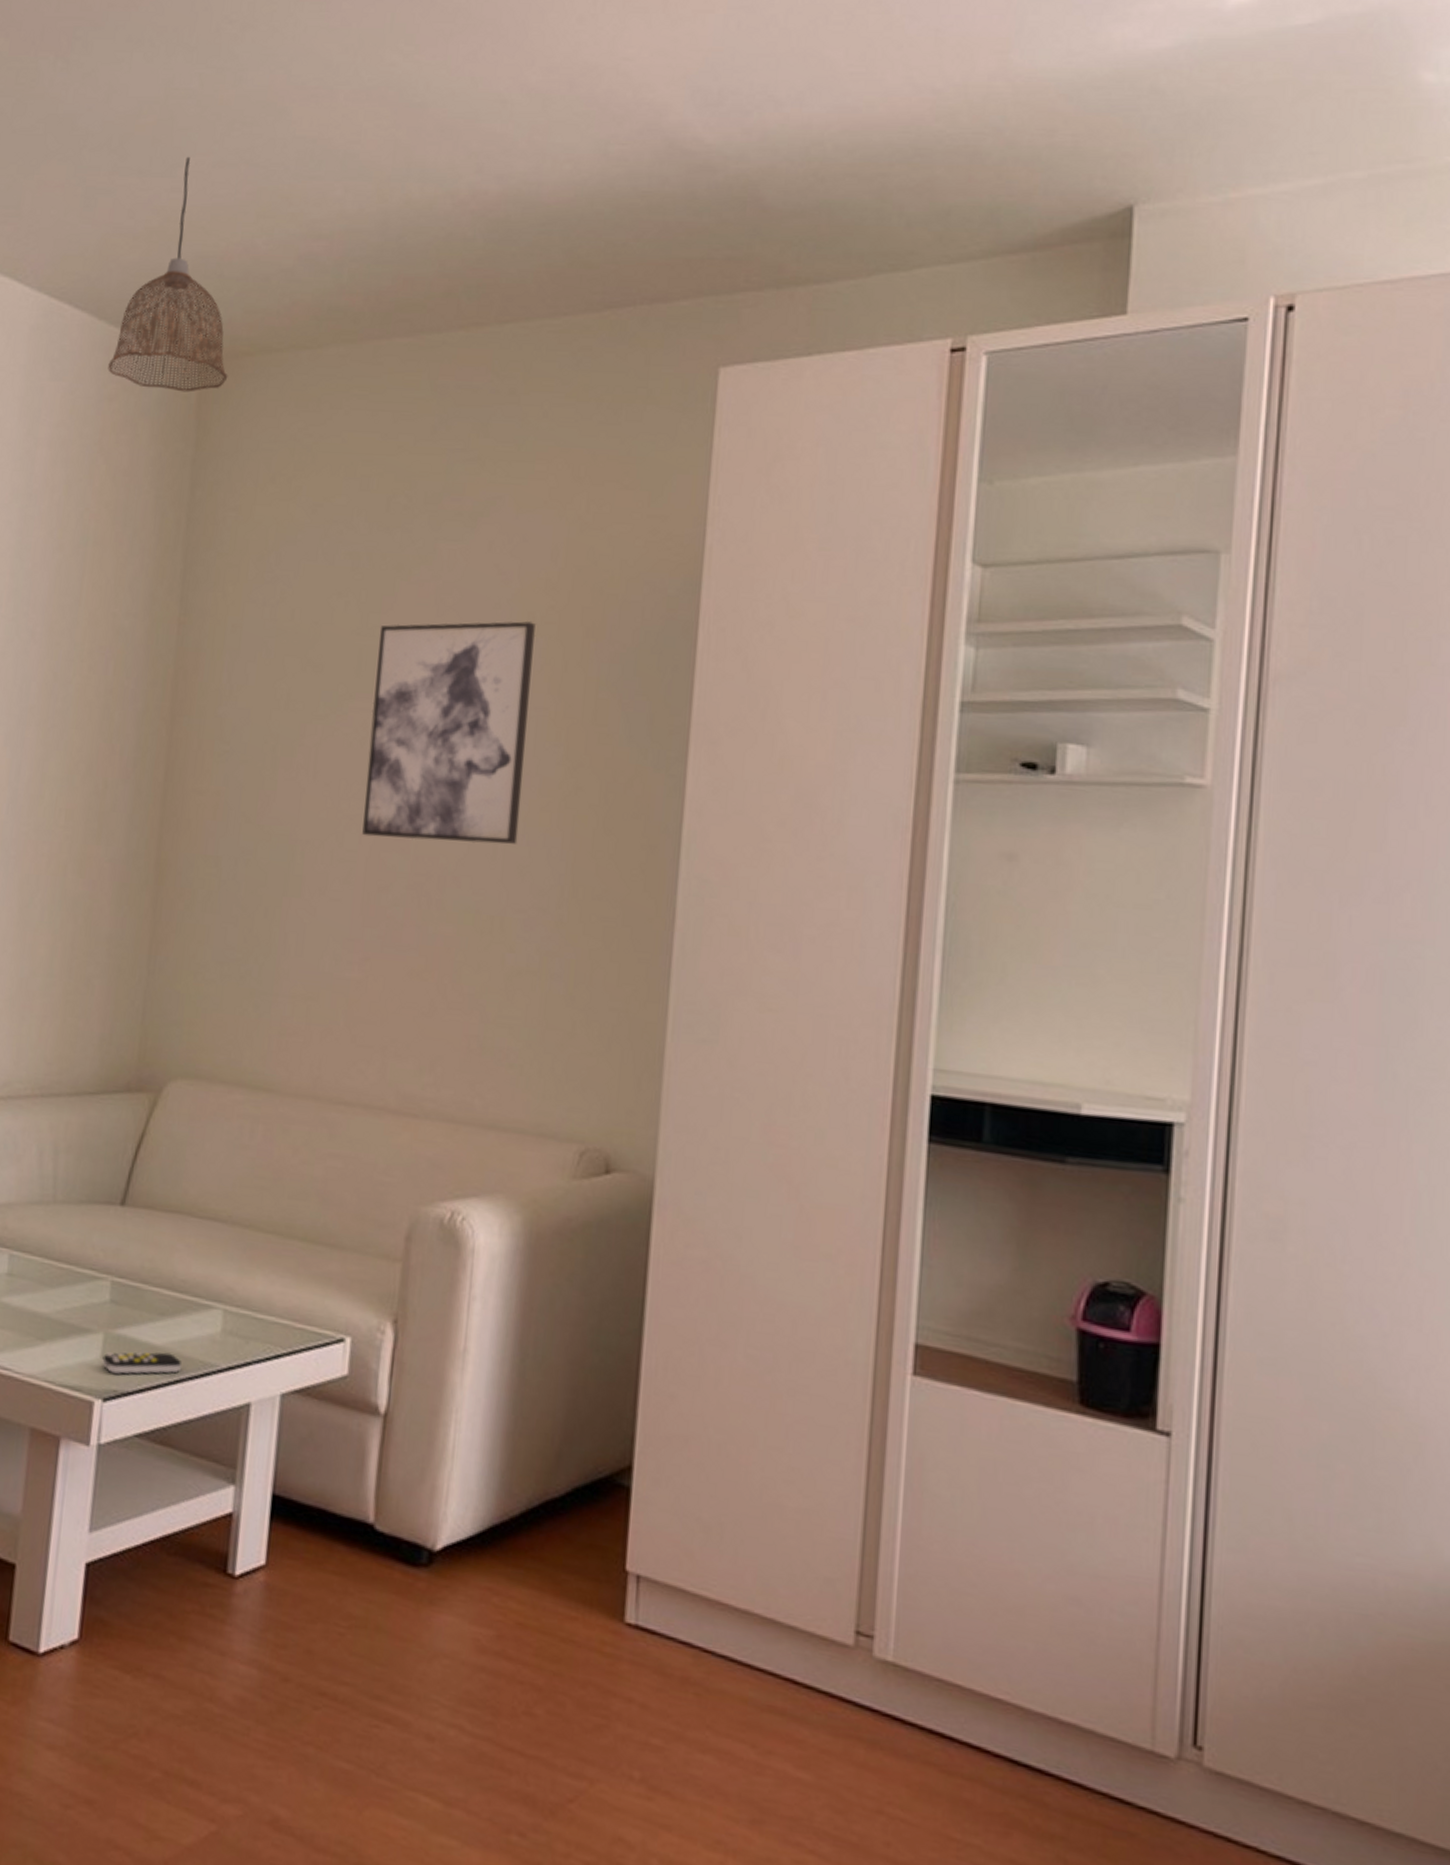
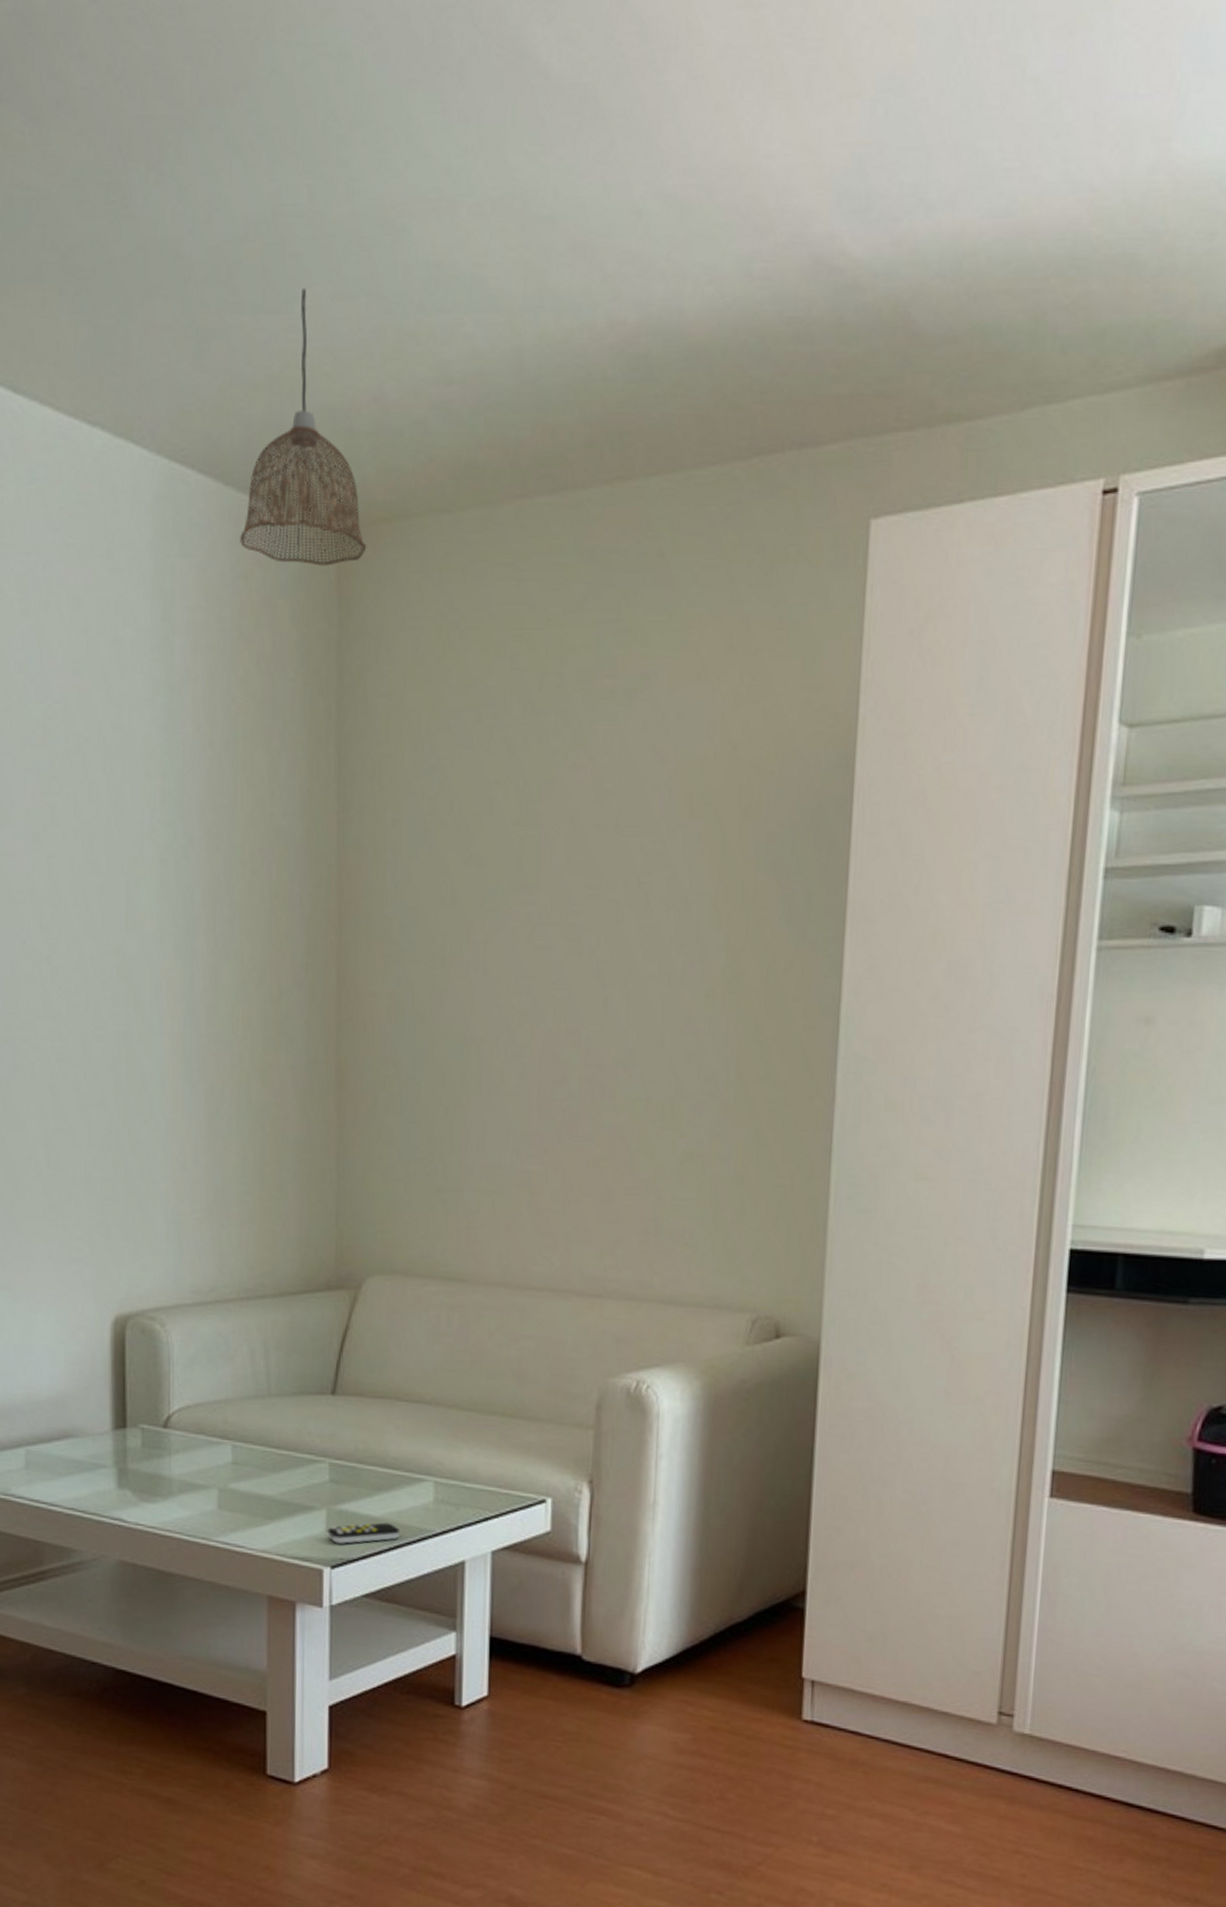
wall art: present [362,621,536,845] -> none [534,804,694,1033]

